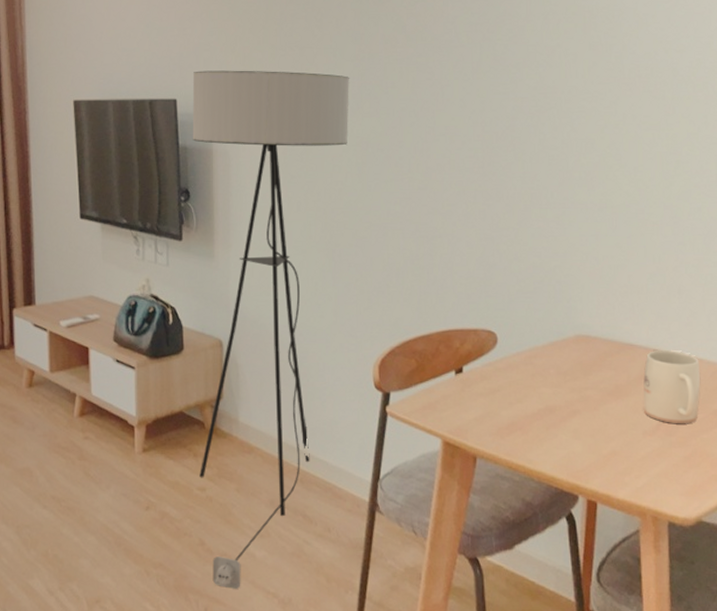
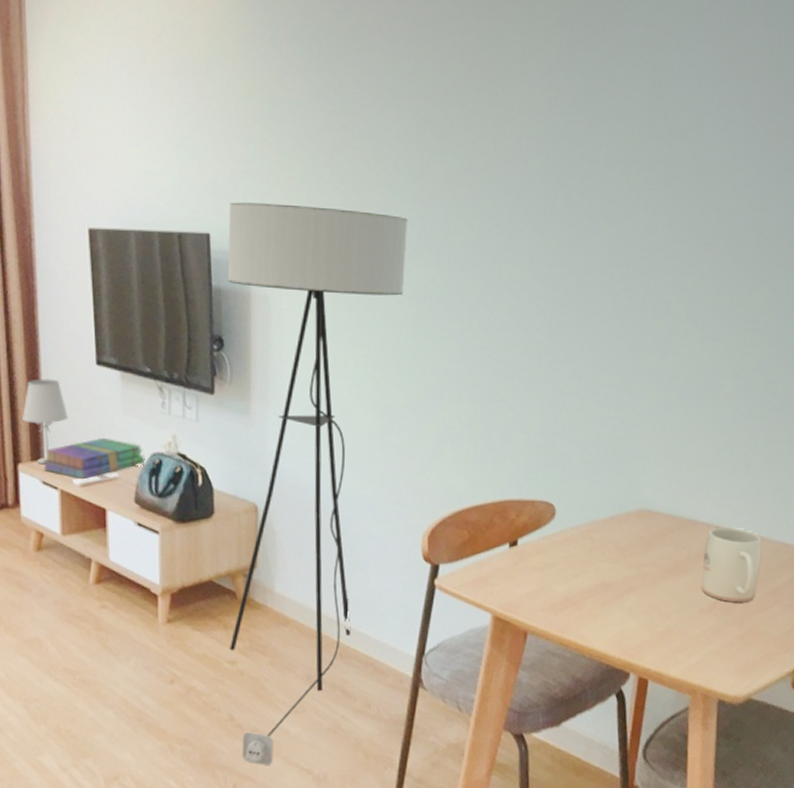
table lamp: none [16,233,57,309] -> present [21,379,69,465]
books: none [34,283,122,322] -> present [43,437,144,480]

